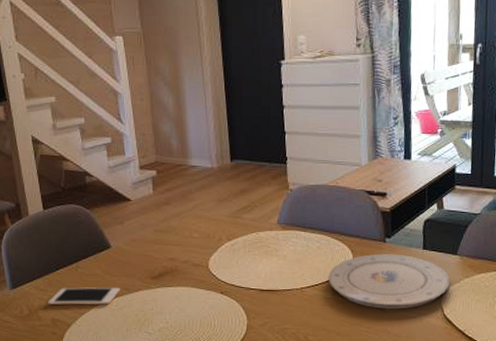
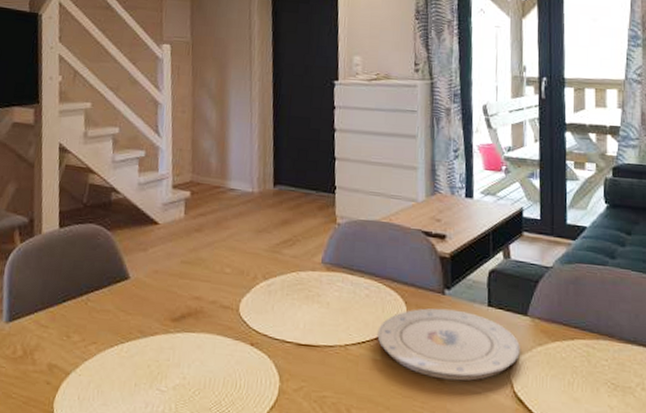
cell phone: present [48,287,120,306] -> none [47,324,134,350]

